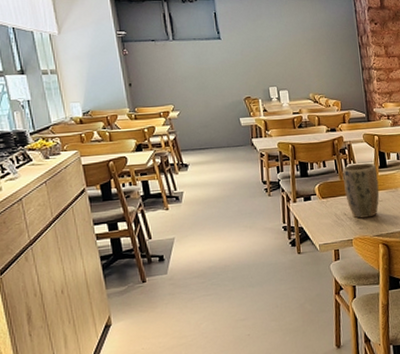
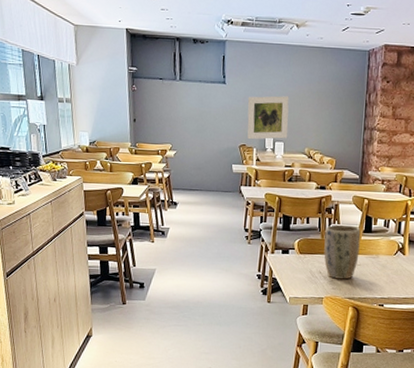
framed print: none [245,46,291,92] -> present [247,96,289,140]

